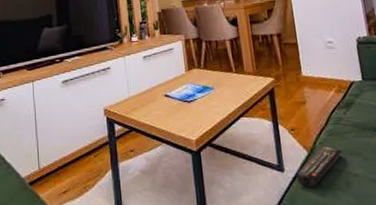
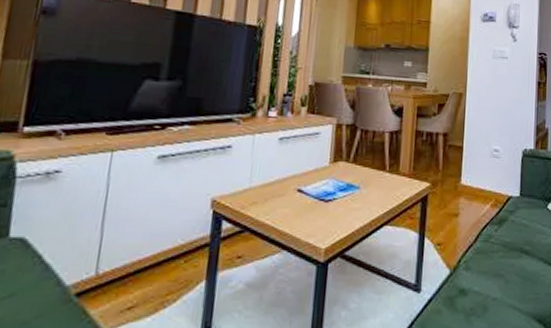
remote control: present [297,145,343,188] -> none [433,264,486,312]

